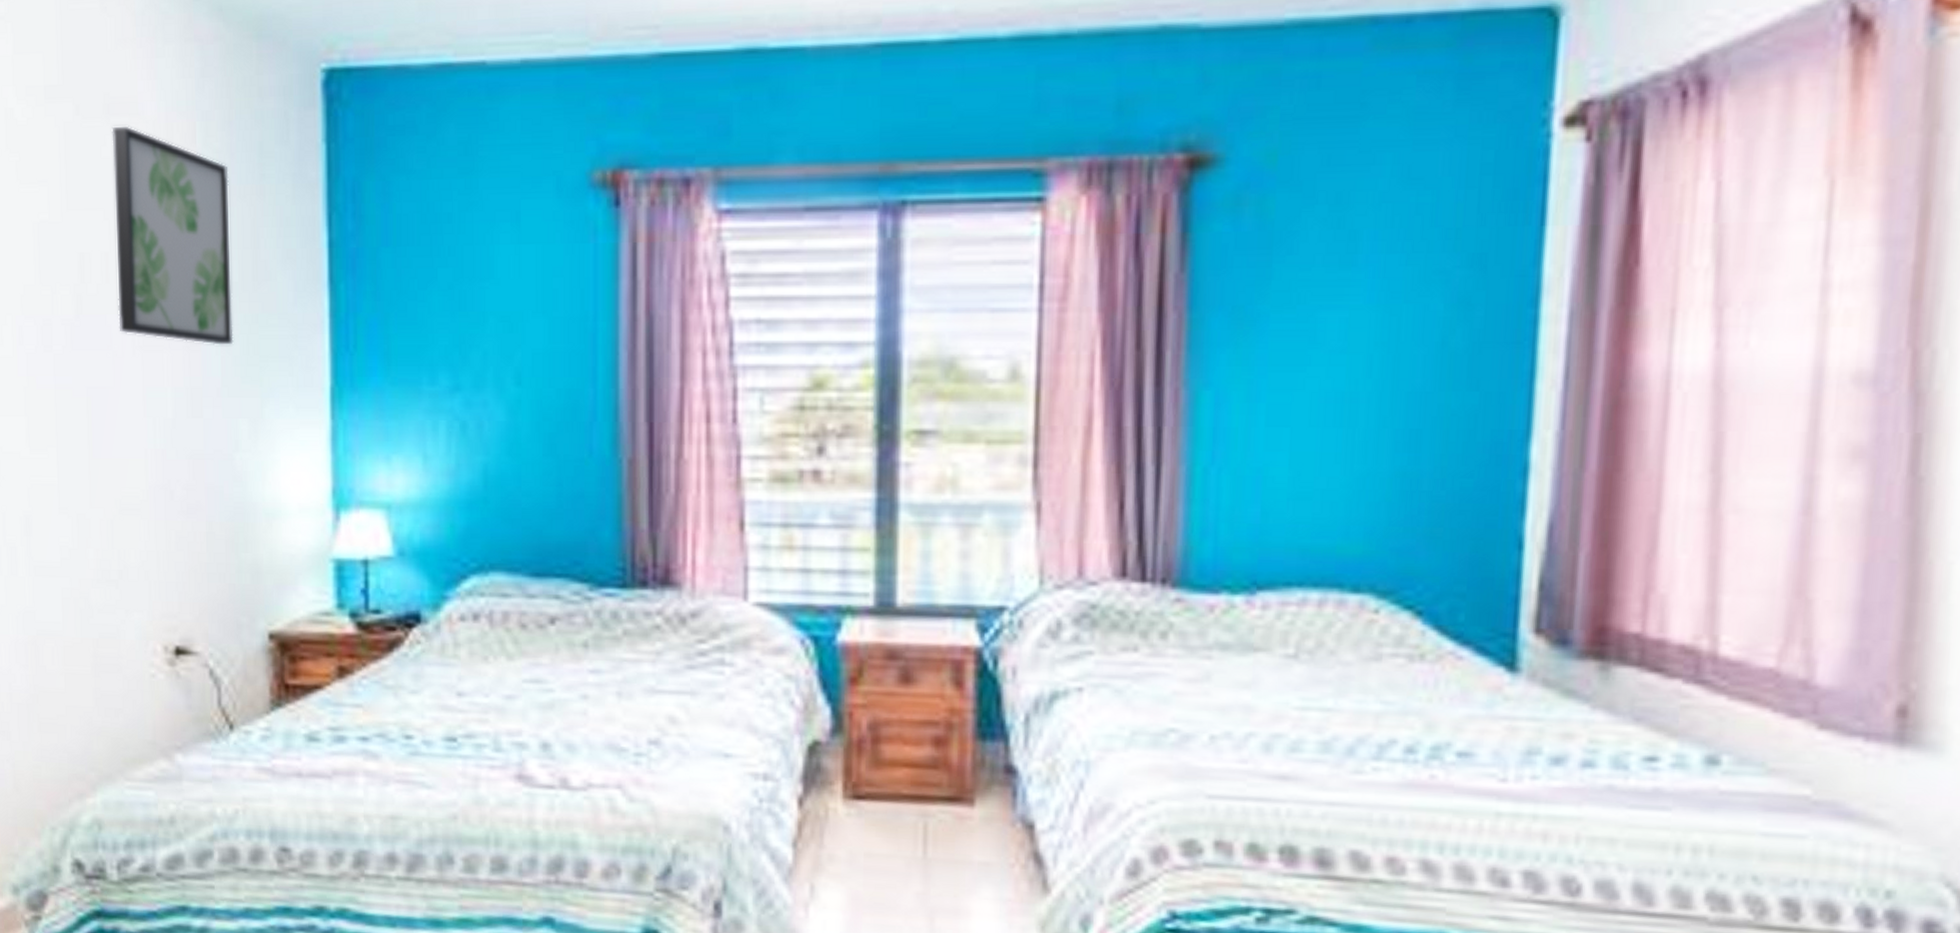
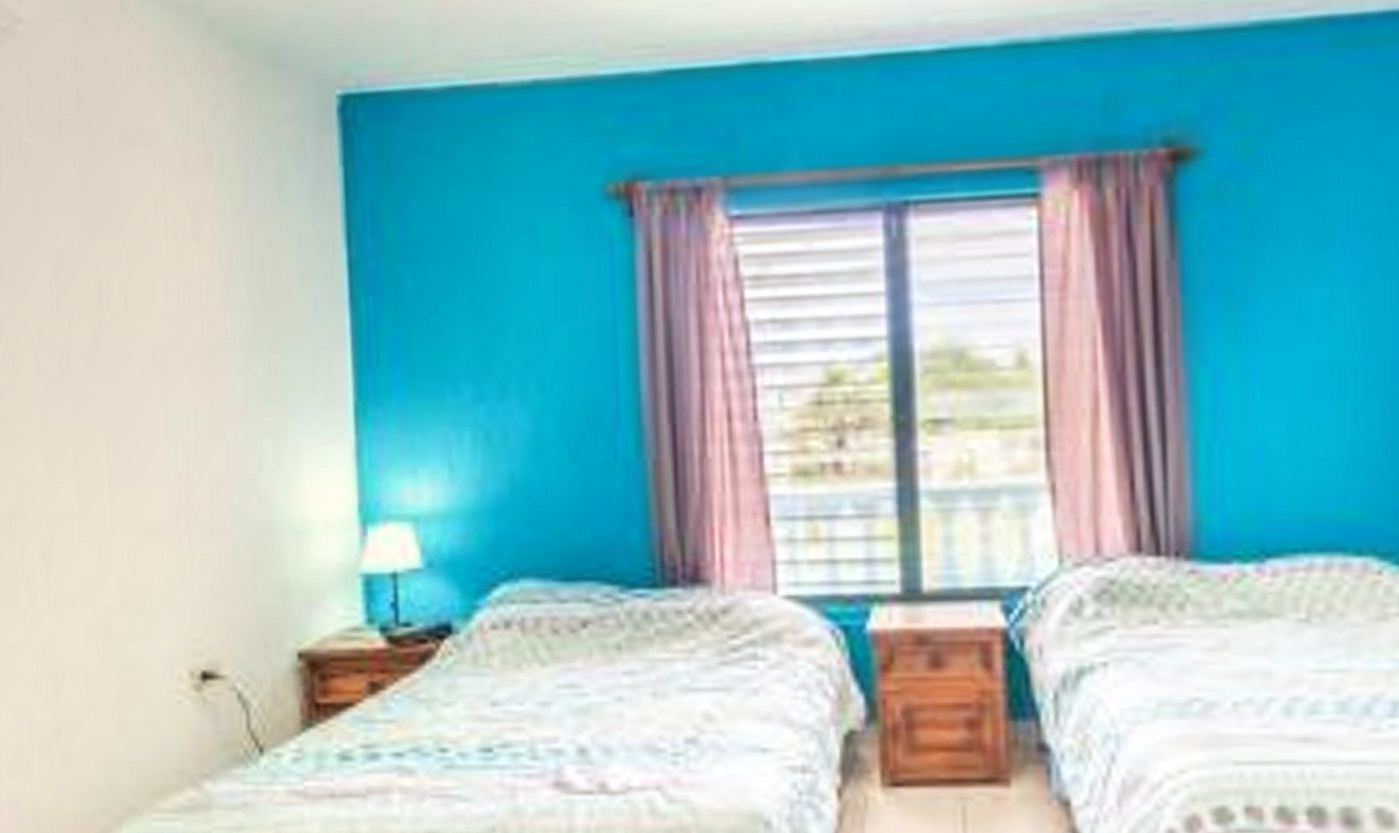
wall art: present [112,126,234,345] -> none [128,156,255,367]

